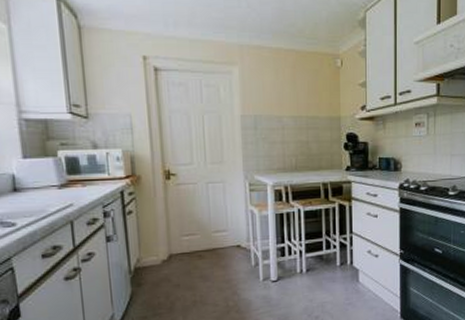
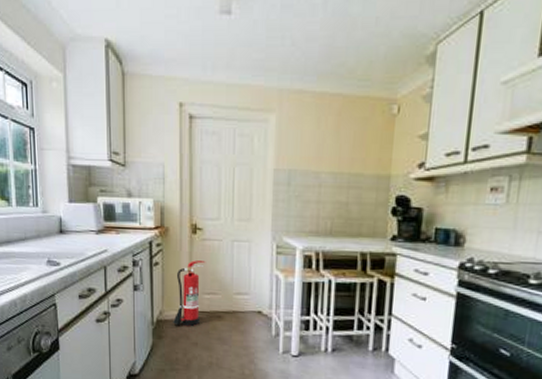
fire extinguisher: none [152,205,182,270] -> present [173,260,206,327]

